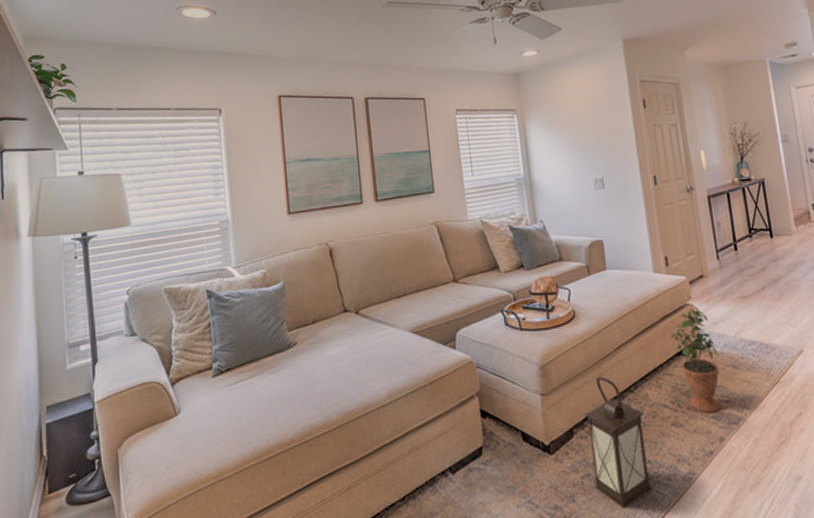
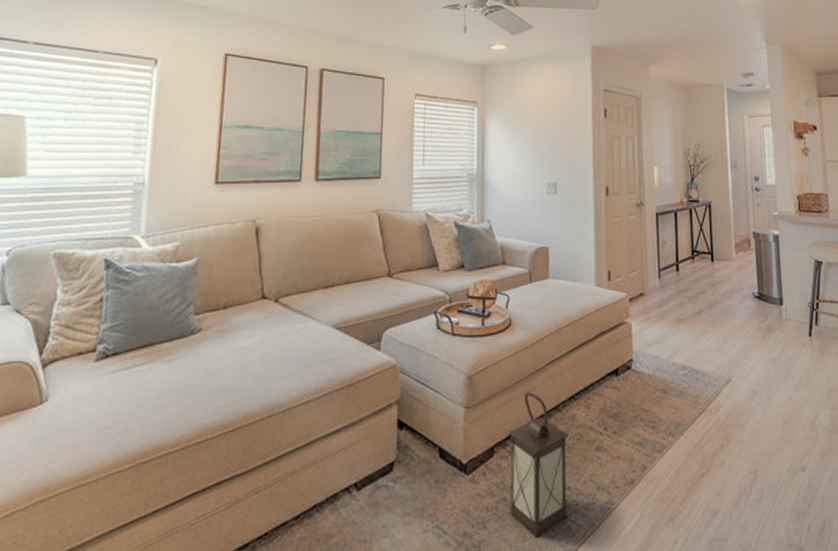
potted plant: present [670,306,721,414] -> none [604,324,649,439]

